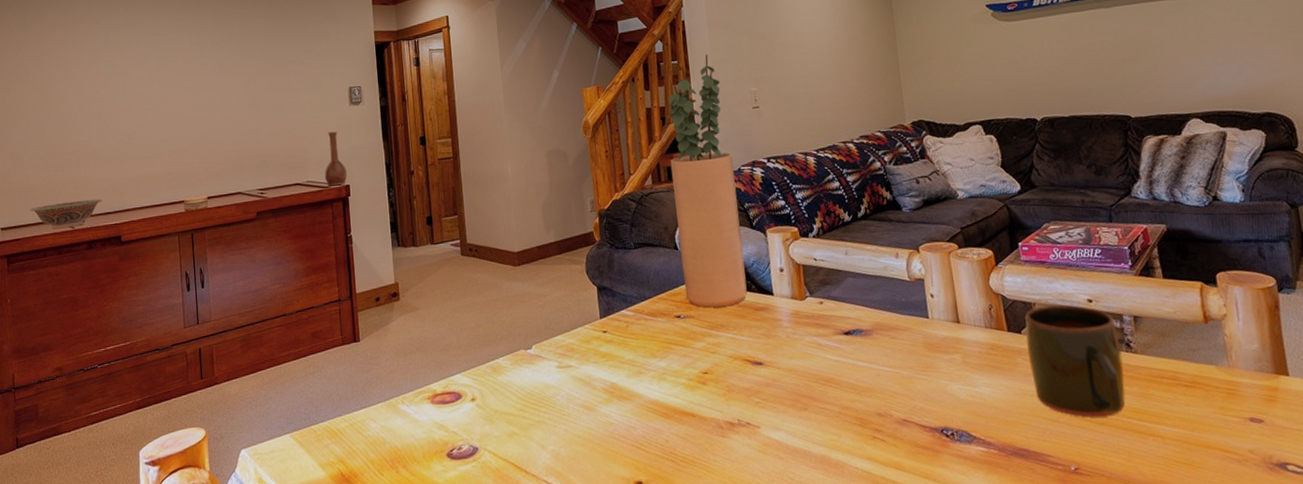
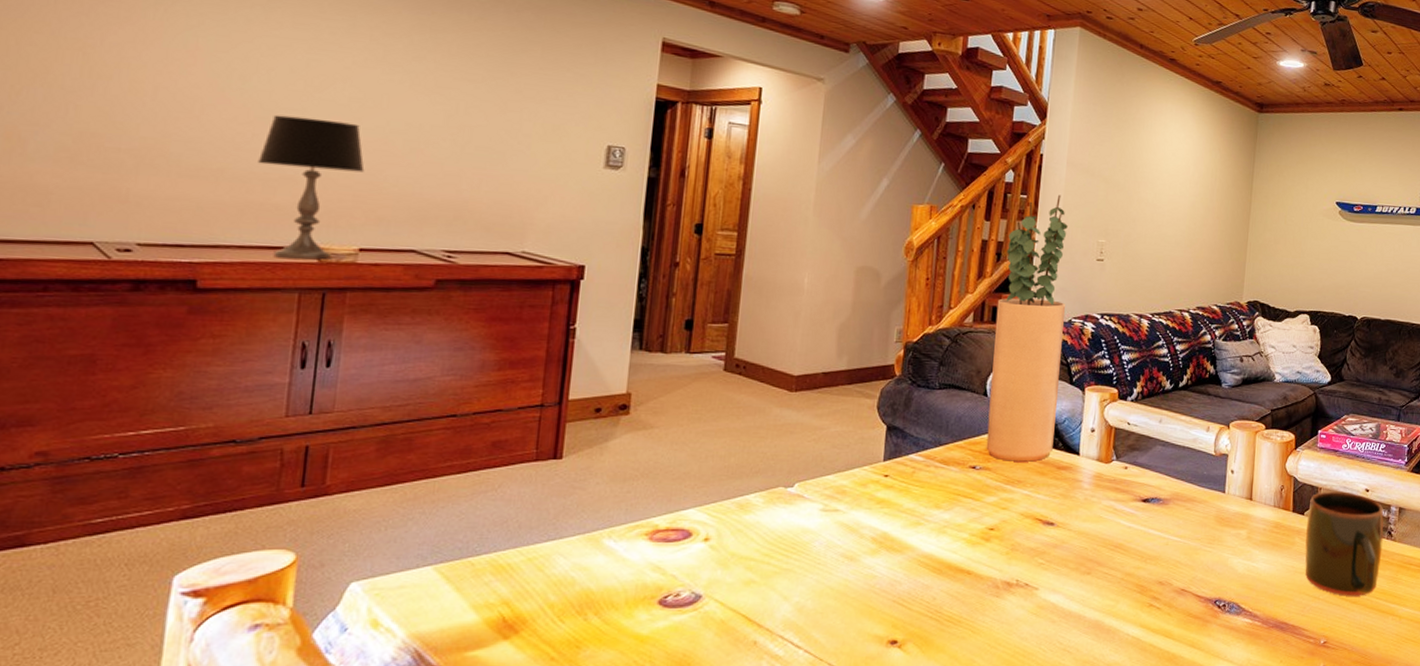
decorative bowl: present [29,198,102,229] -> none [26,217,172,257]
table lamp: none [141,106,202,213] -> present [258,114,365,261]
vase: present [324,131,347,187] -> none [549,195,584,265]

